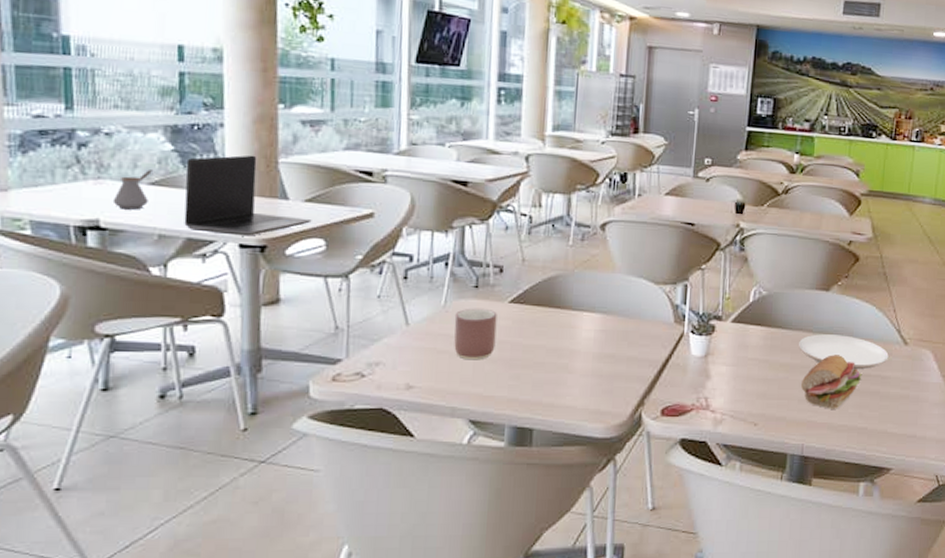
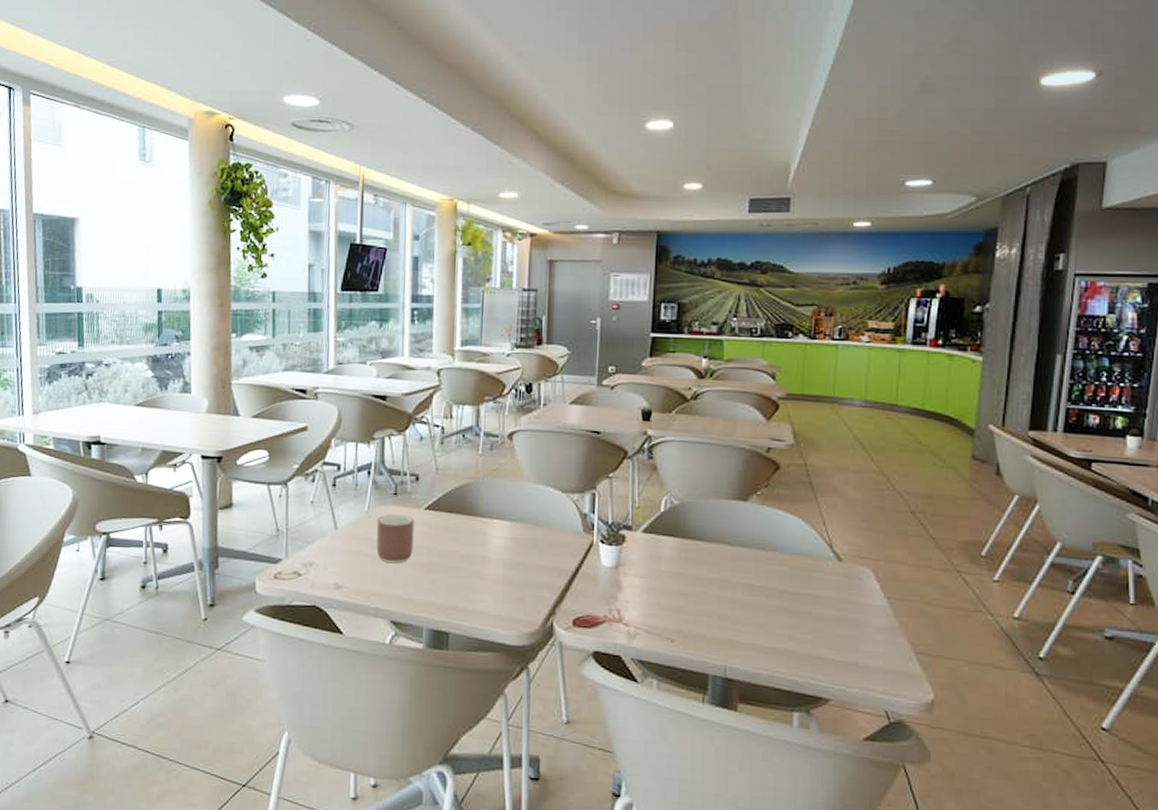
coffee pot: present [112,170,156,210] -> none [109,393,140,427]
laptop computer: present [184,155,312,236] -> none [160,378,258,449]
plate: present [799,334,889,369] -> none [716,547,820,586]
sandwich: present [801,355,862,409] -> none [721,569,790,629]

